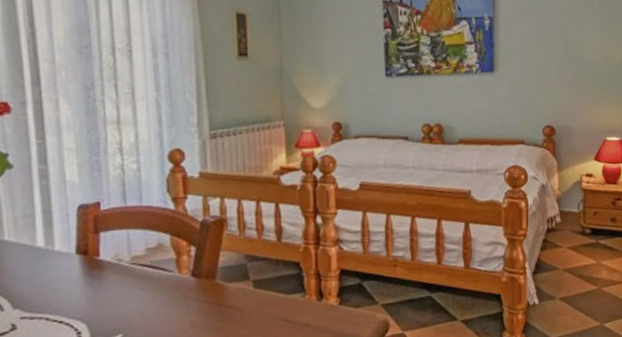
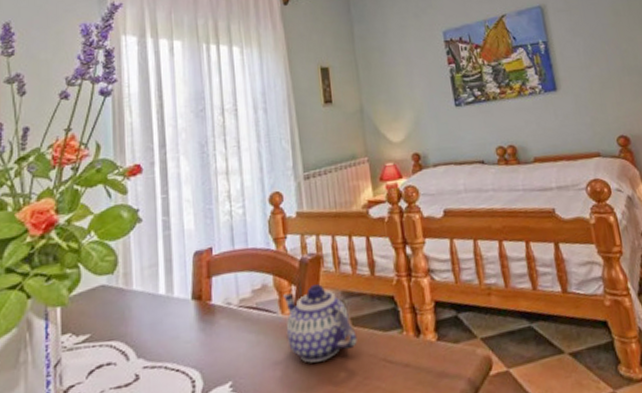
teapot: none [181,247,258,320] -> present [283,284,357,363]

